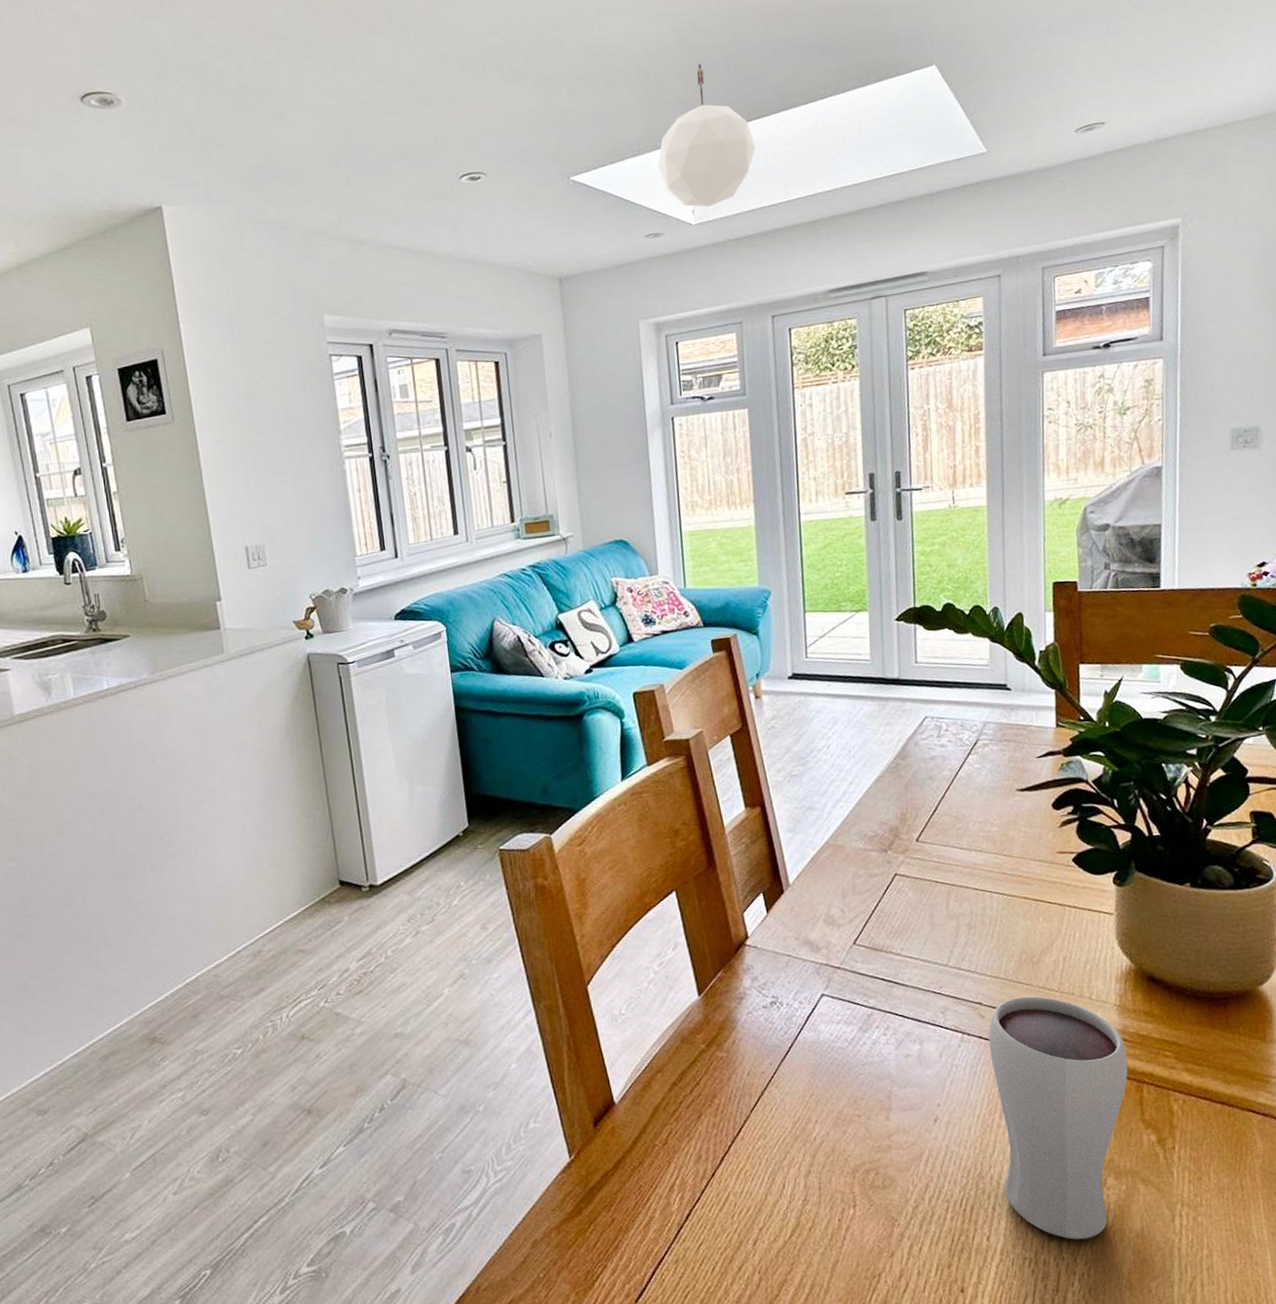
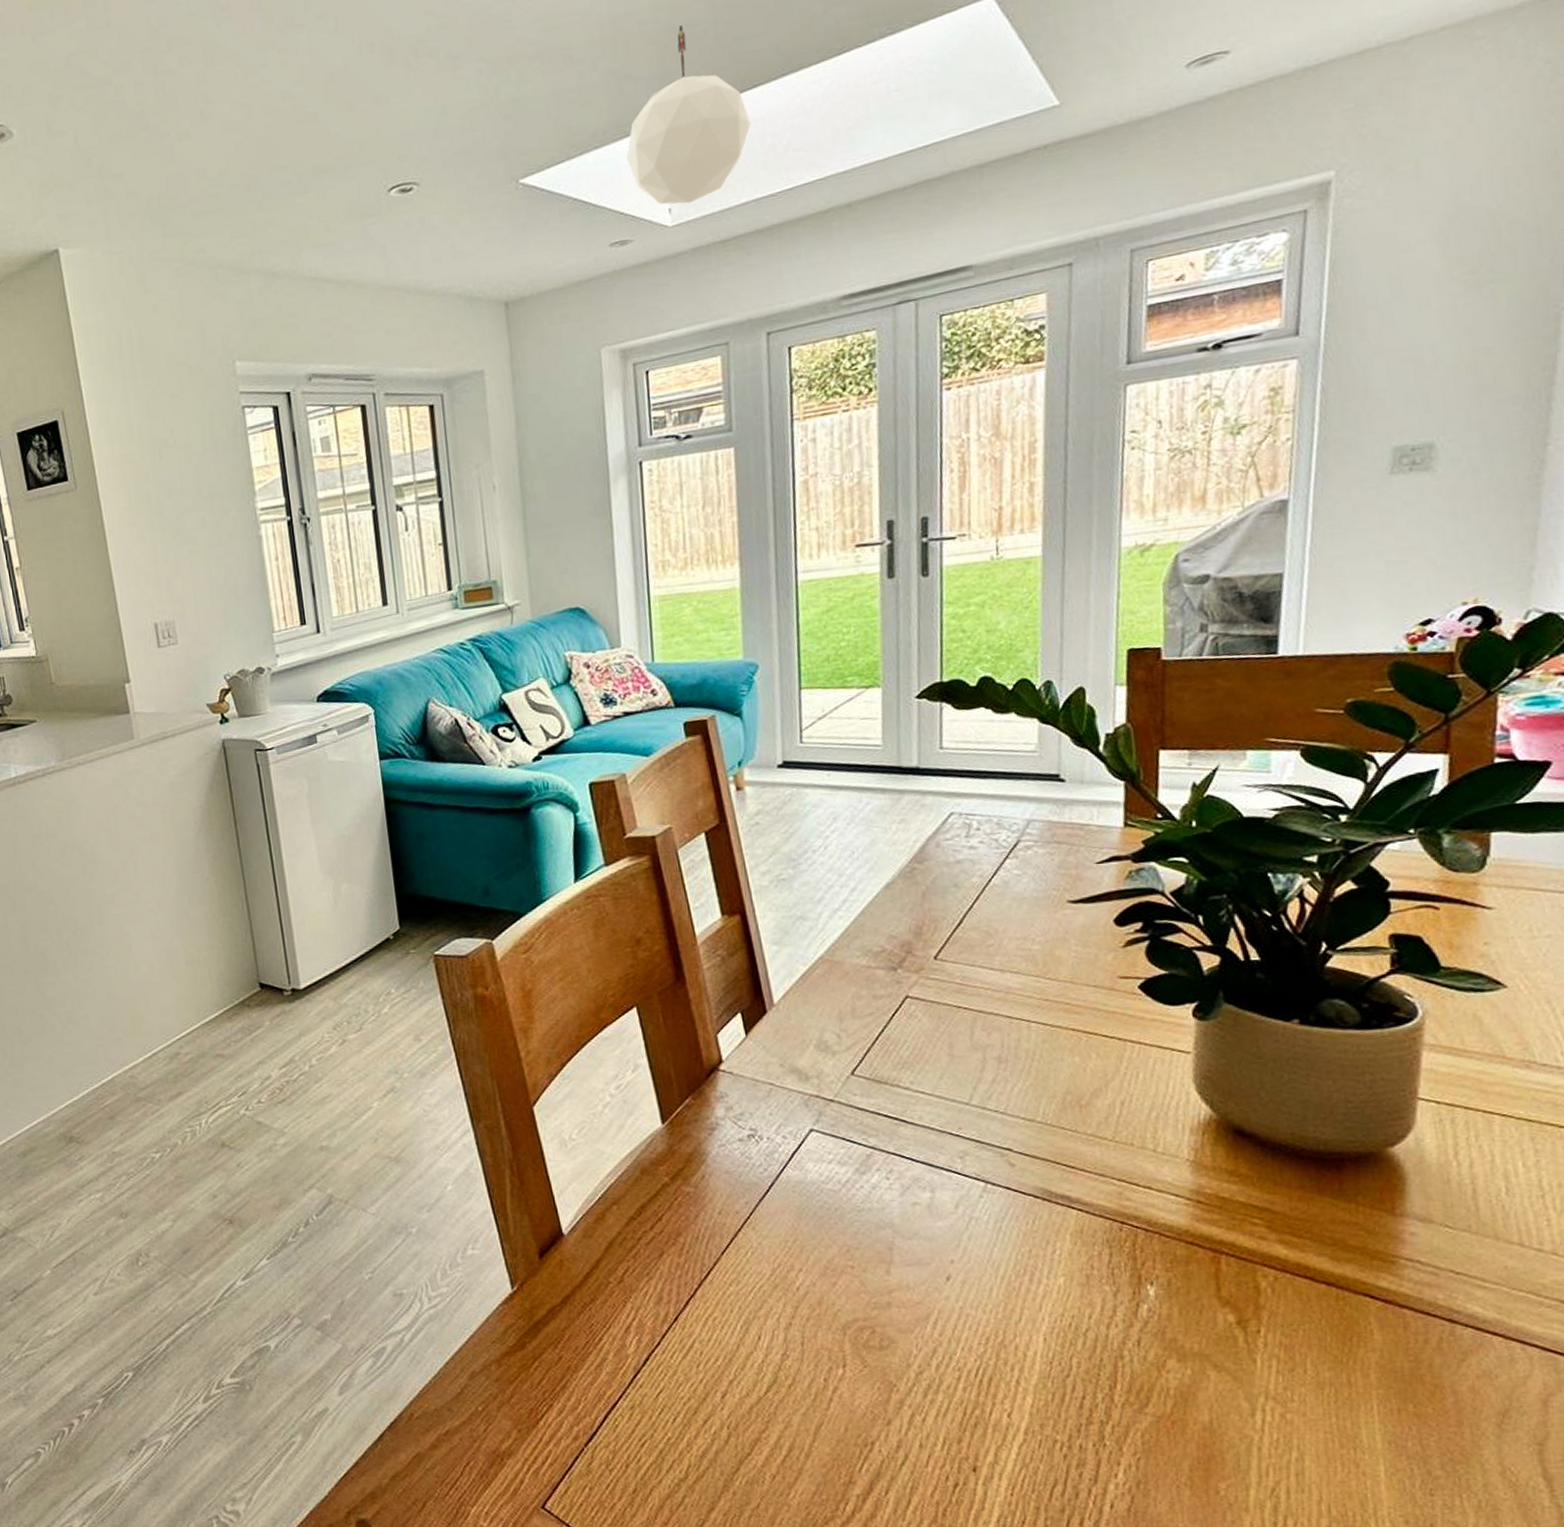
drinking glass: present [988,996,1128,1240] -> none [1019,1144,1202,1427]

